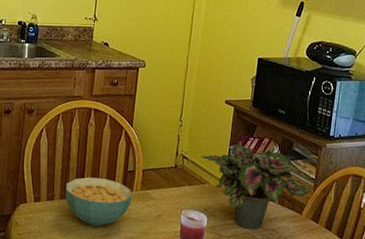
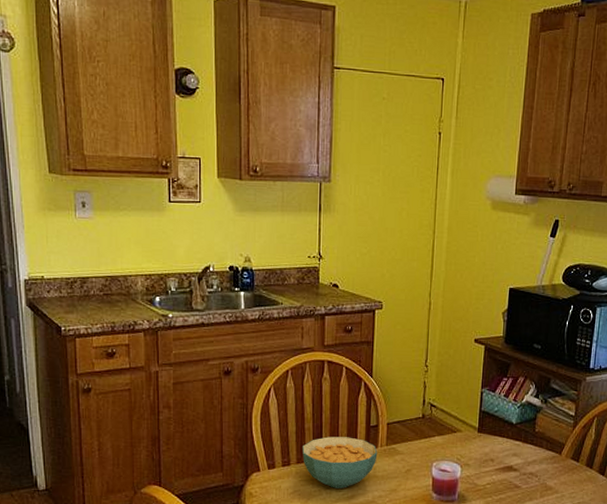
potted plant: present [200,141,313,230] -> none [449,382,573,475]

